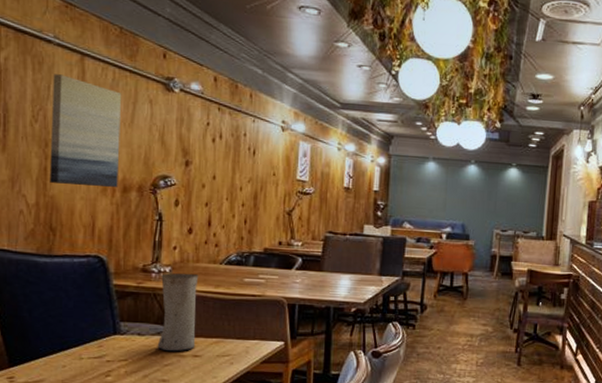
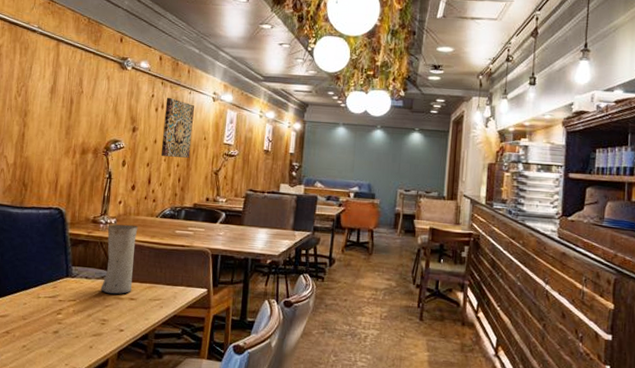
wall art: present [49,74,122,187] -> none [26,57,86,150]
wall art: none [221,126,259,196] -> present [160,98,194,158]

